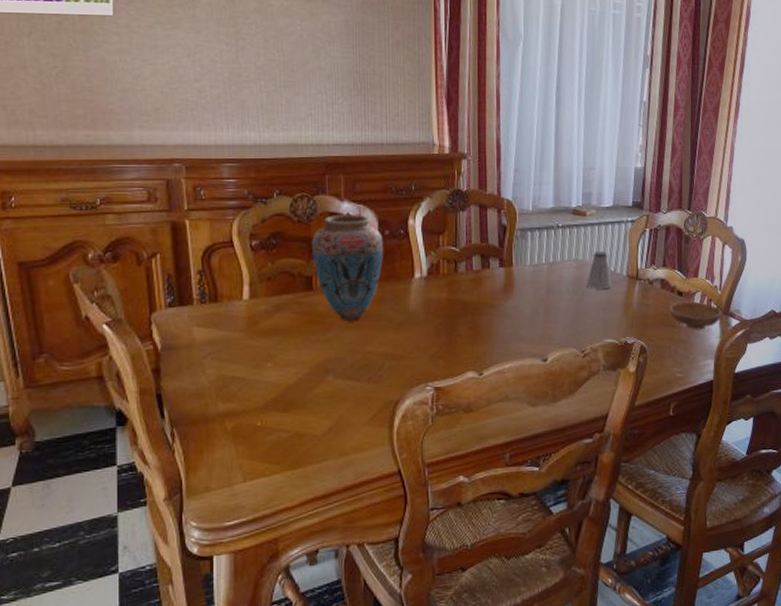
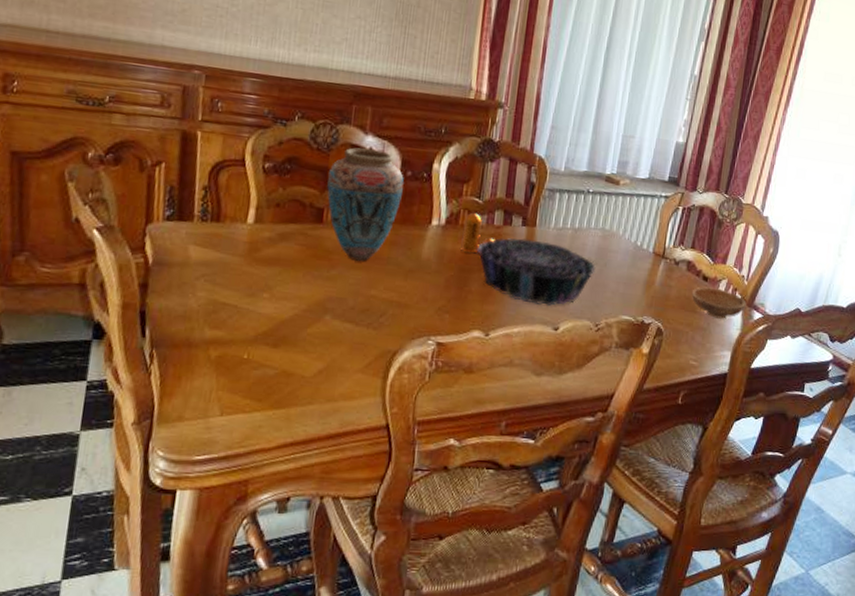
pepper shaker: none [444,261,475,300] -> present [461,212,494,253]
decorative bowl: none [461,279,575,340] -> present [477,237,596,307]
saltshaker: present [587,251,612,290] -> none [610,222,637,264]

